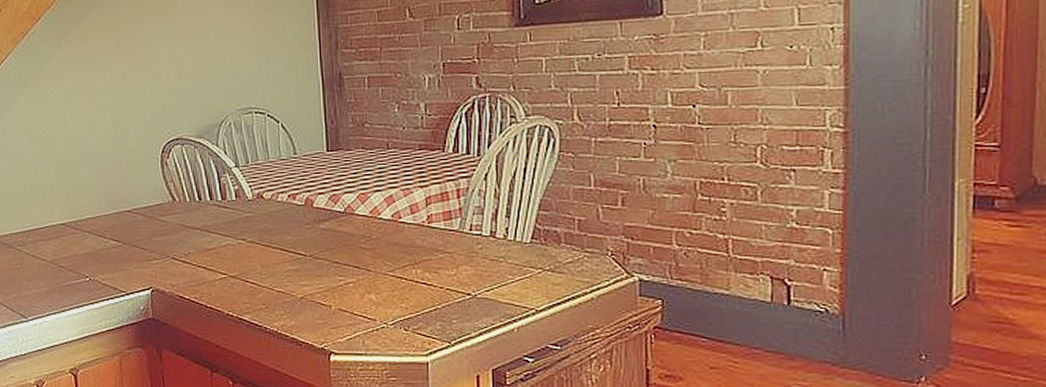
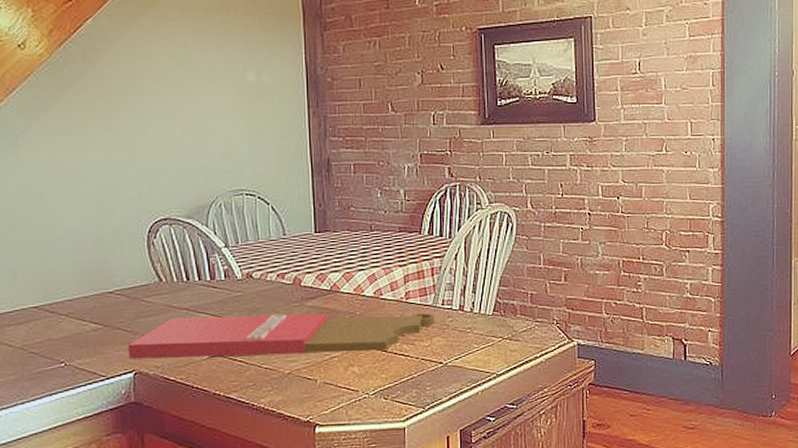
cutting board: none [145,236,461,278] -> present [128,313,435,359]

